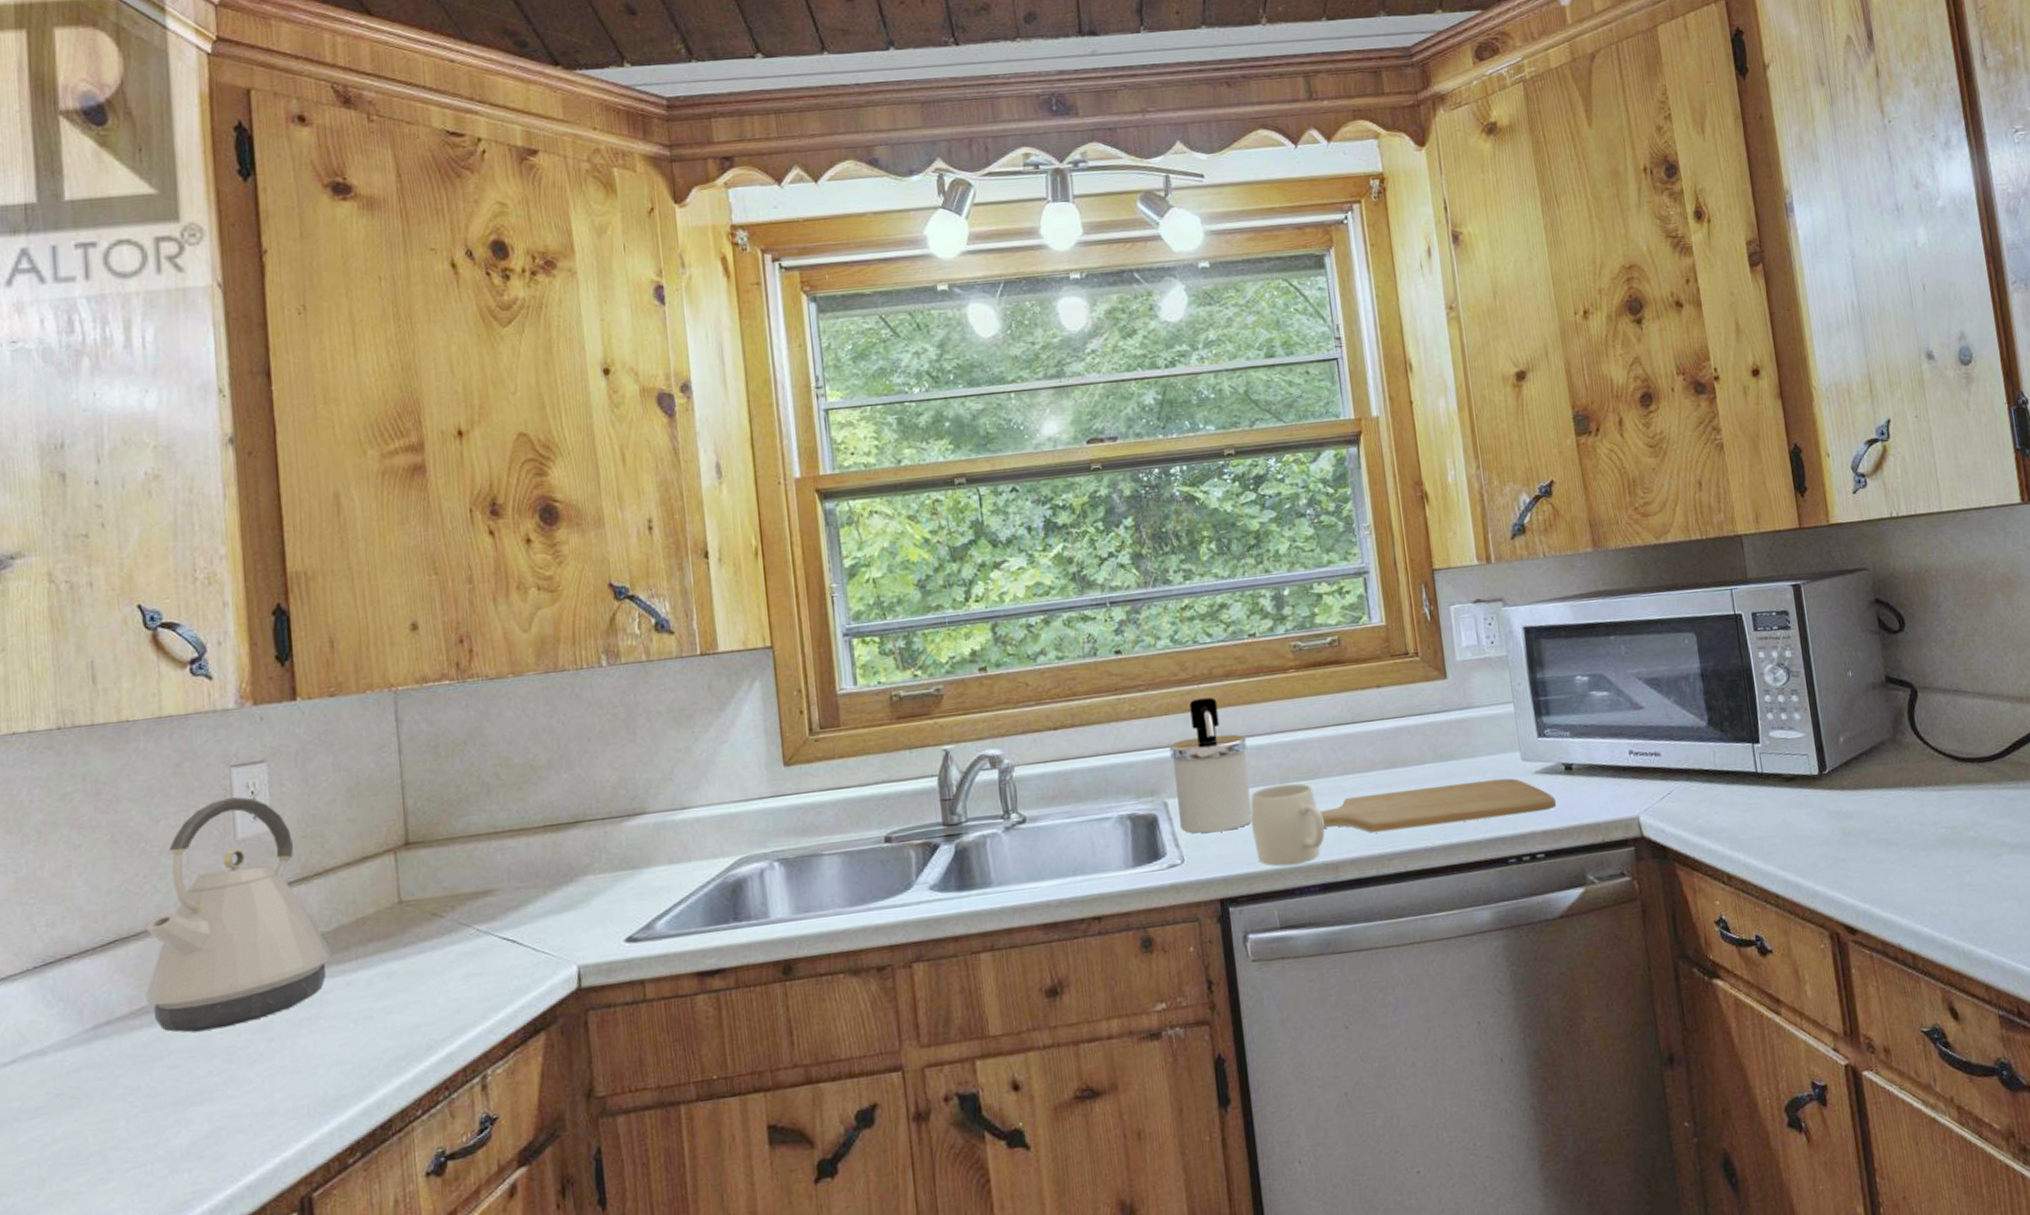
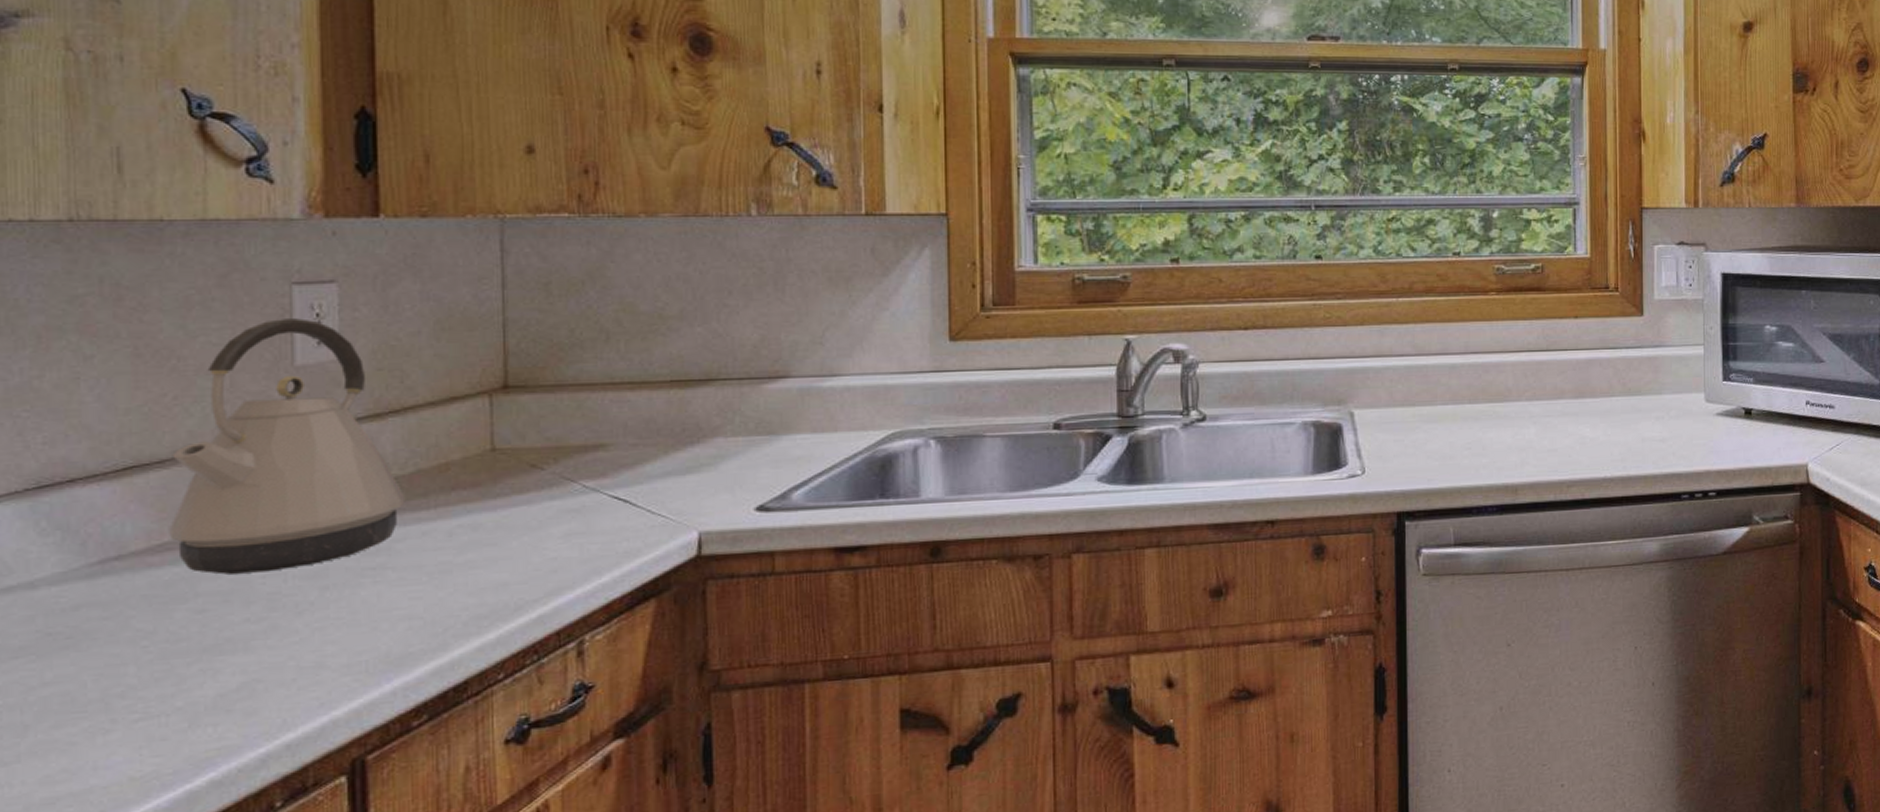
soap dispenser: present [1169,697,1253,834] -> none [1361,312,1440,447]
mug: present [1250,783,1325,868] -> none [1435,404,1508,486]
chopping board: present [1320,778,1557,833] -> none [1505,417,1733,460]

